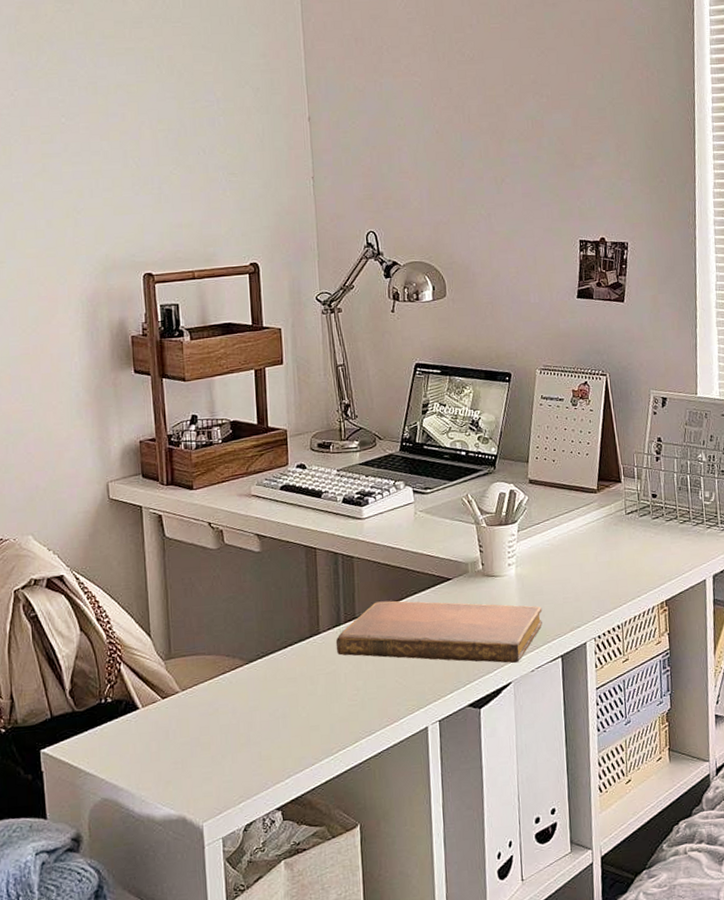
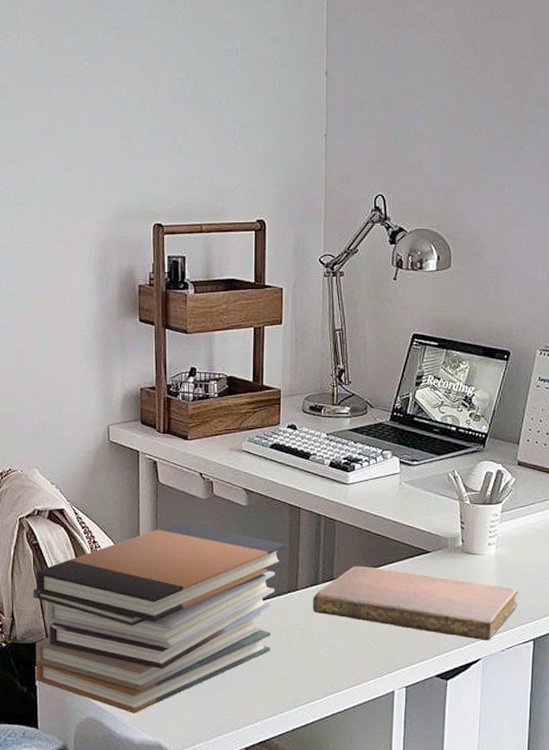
book stack: none [33,576,305,788] -> present [33,522,286,713]

